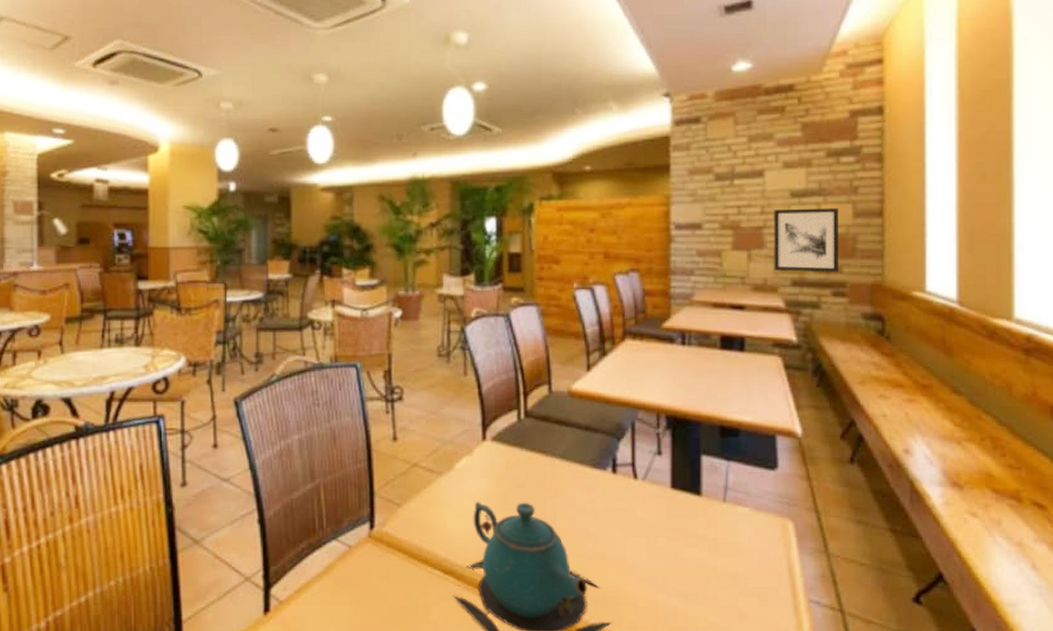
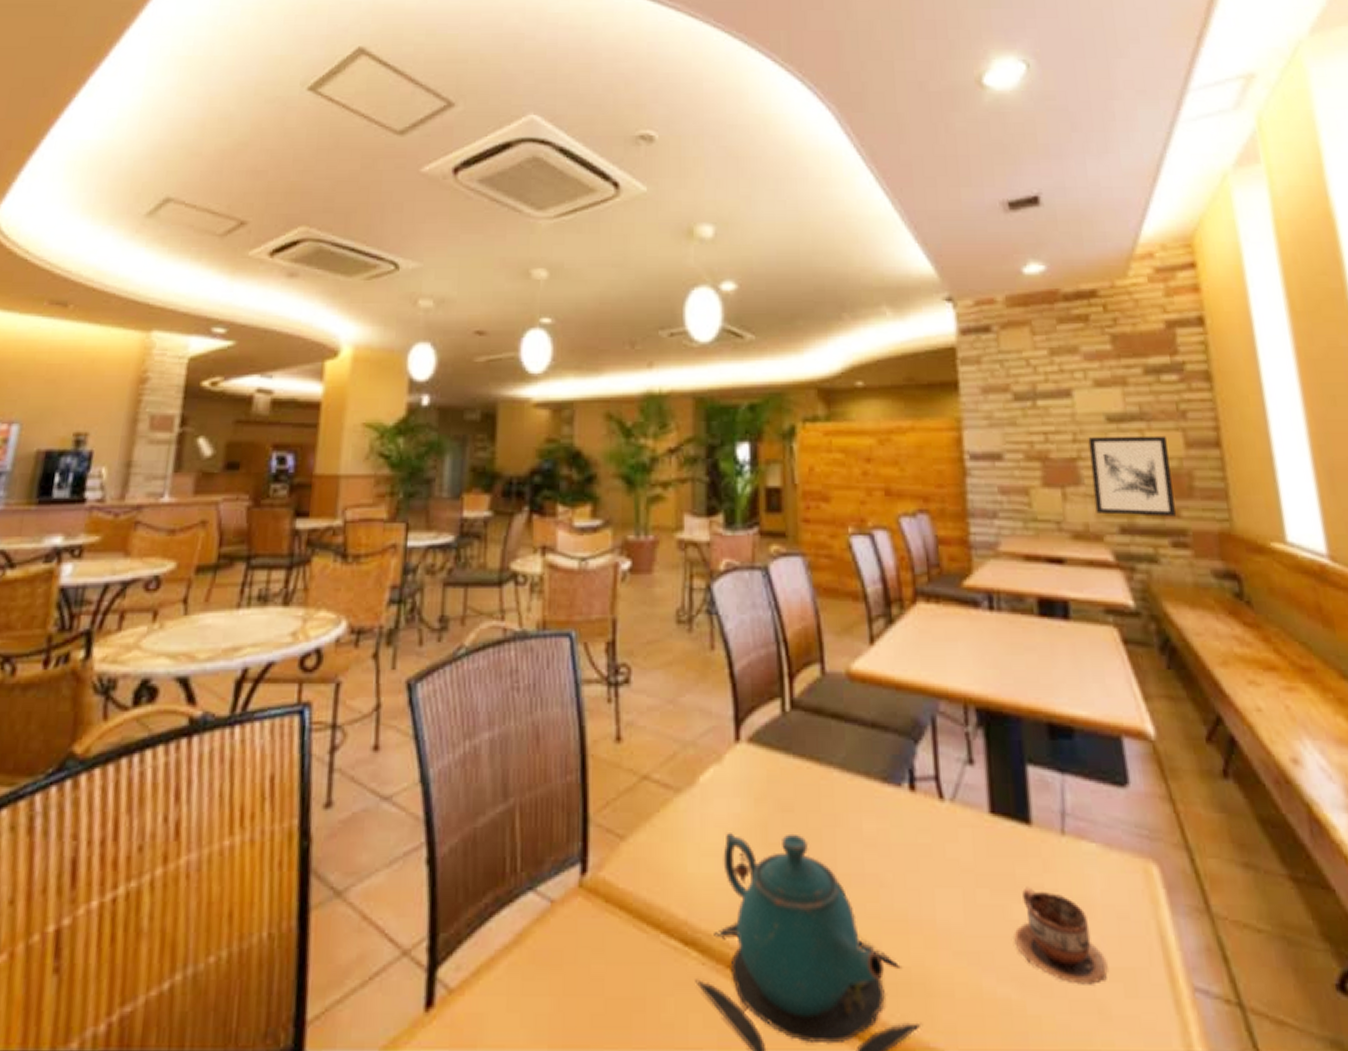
cup: none [682,536,748,598] -> present [1014,887,1108,985]

